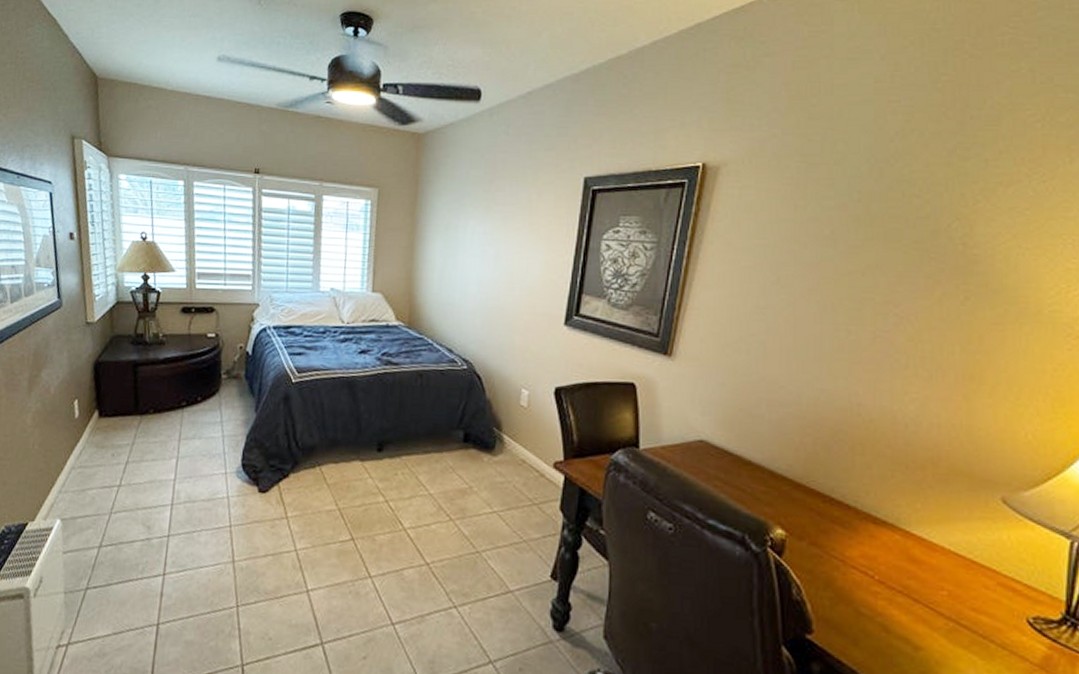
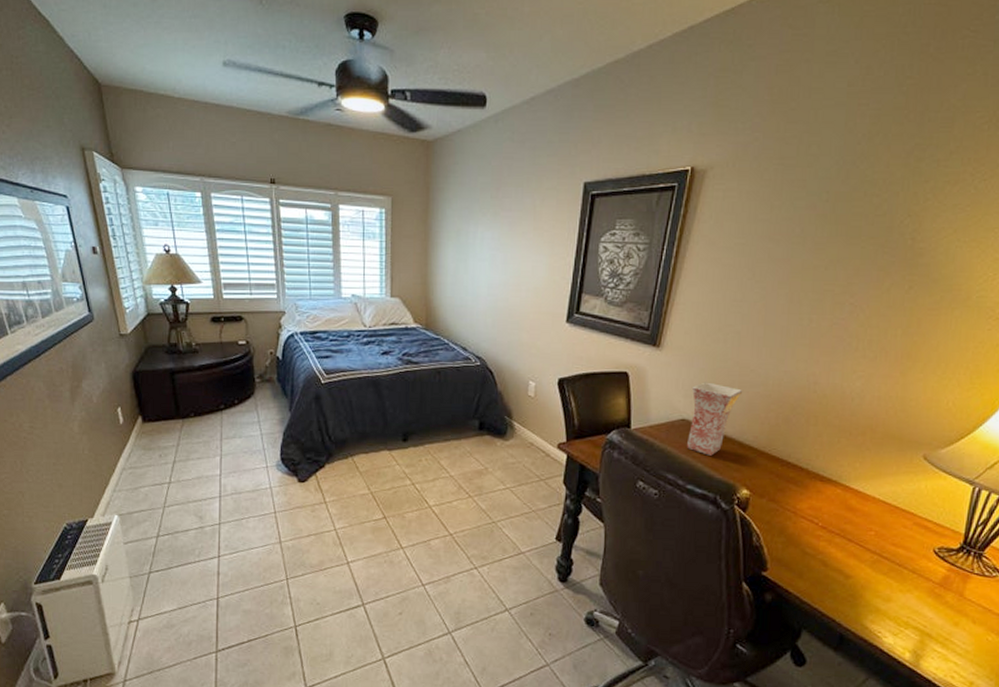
vase: none [707,398,772,486] -> present [687,382,743,456]

